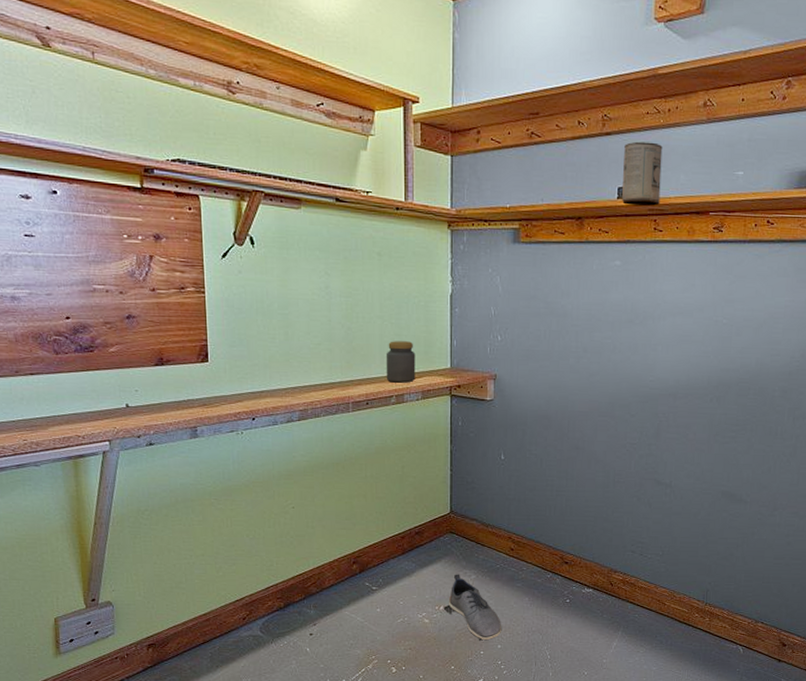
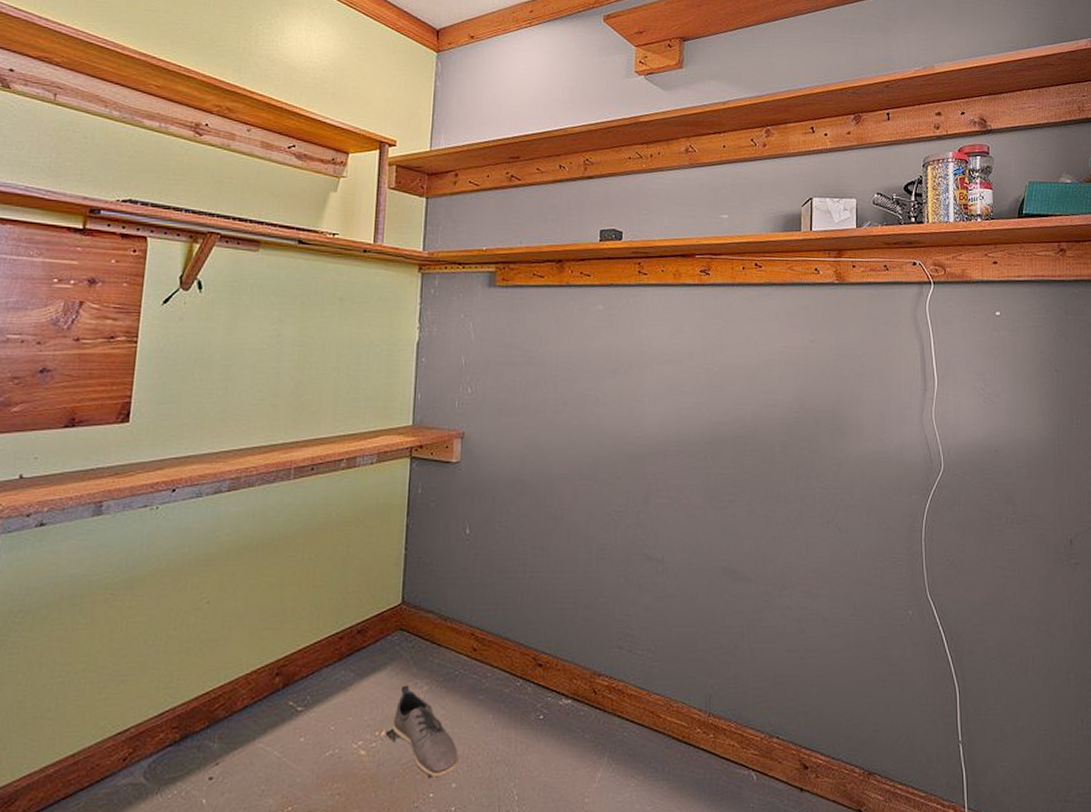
jar: present [386,341,416,383] -> none [337,395,373,444]
paint can: present [622,141,663,207] -> none [605,185,646,250]

